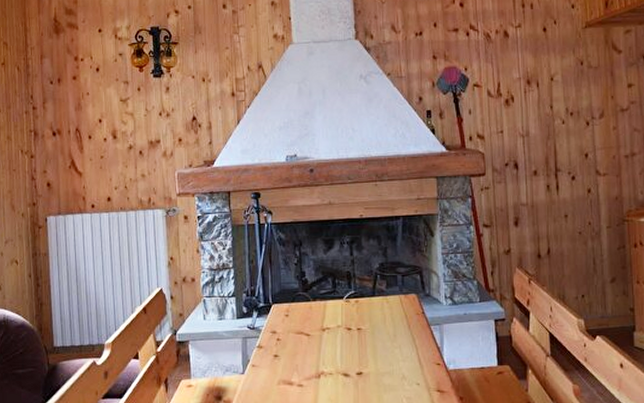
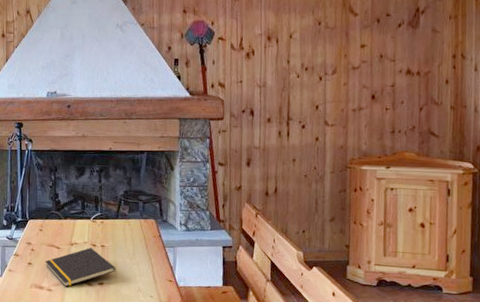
notepad: none [294,332,376,381] -> present [45,248,116,287]

